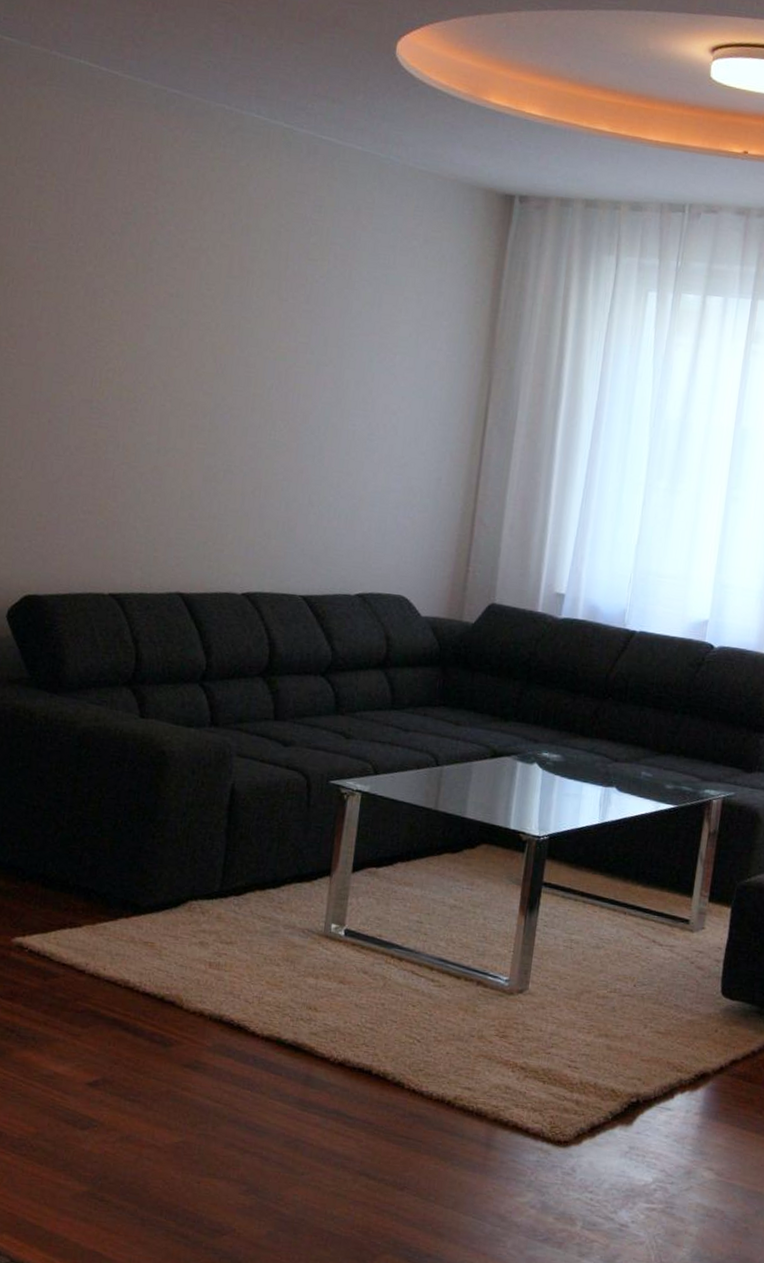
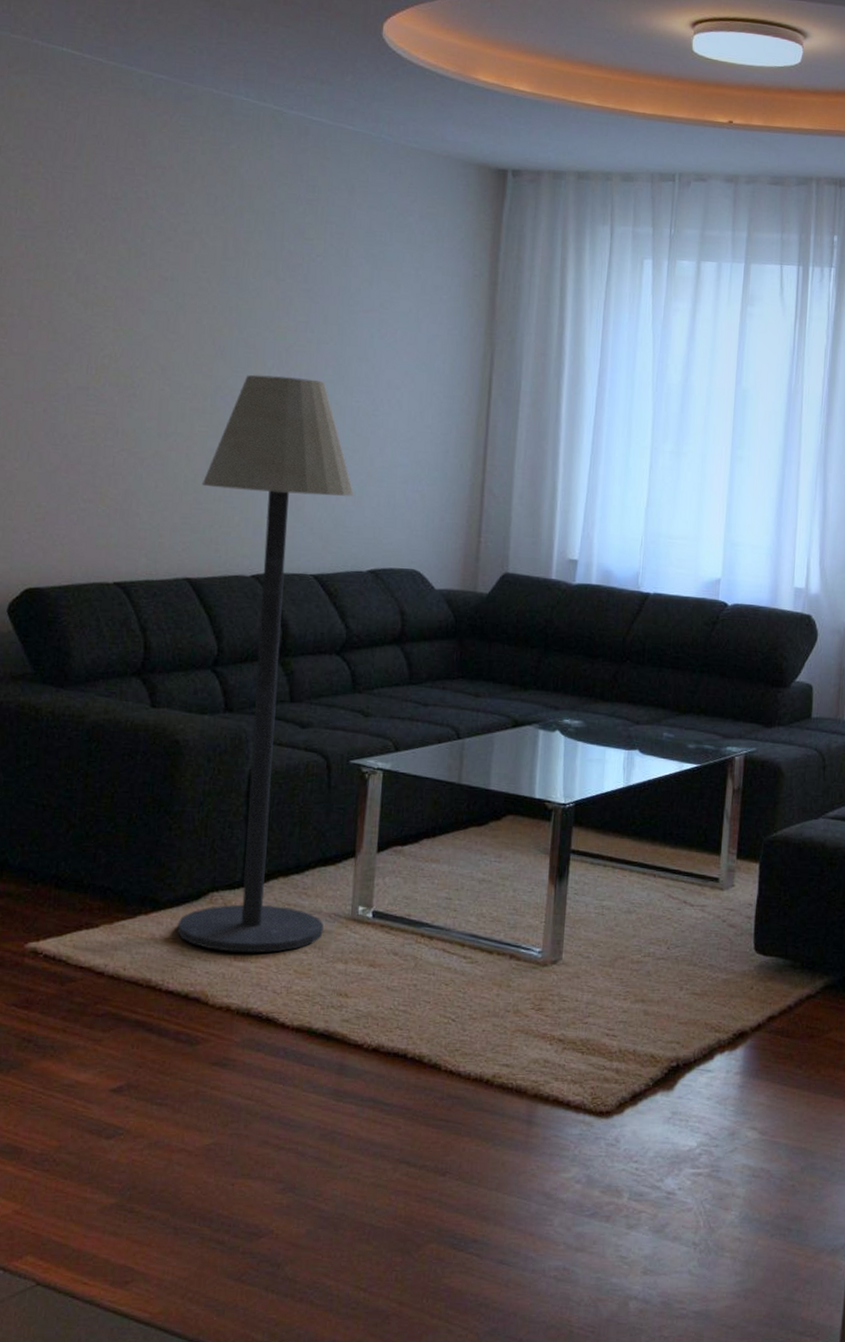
floor lamp: none [155,394,347,963] -> present [177,374,355,953]

